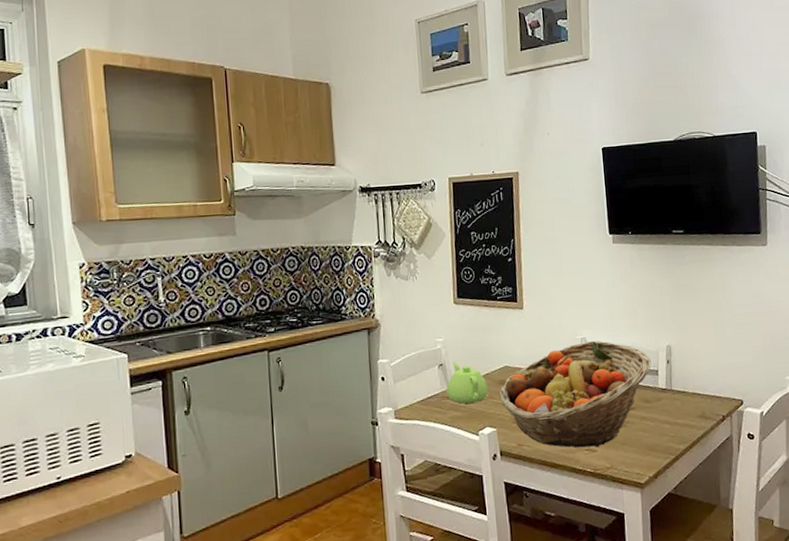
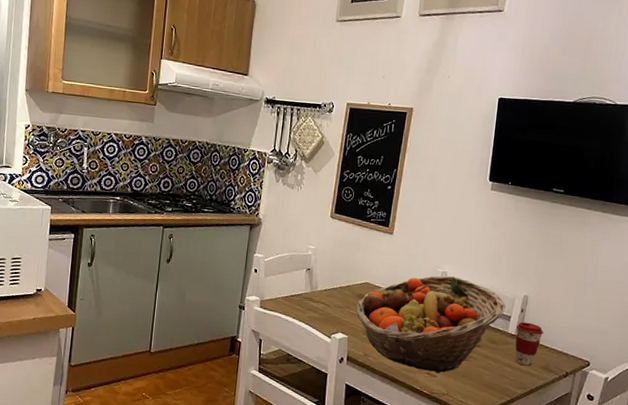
teapot: present [446,361,489,404] -> none [309,269,348,309]
coffee cup: none [665,372,693,419] -> present [515,322,543,366]

